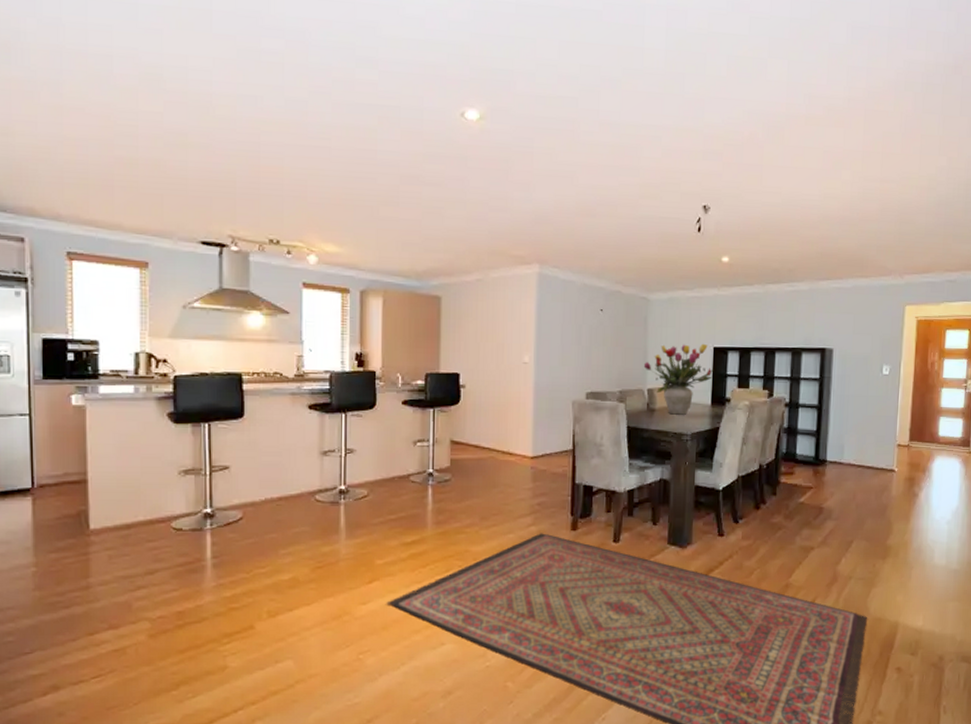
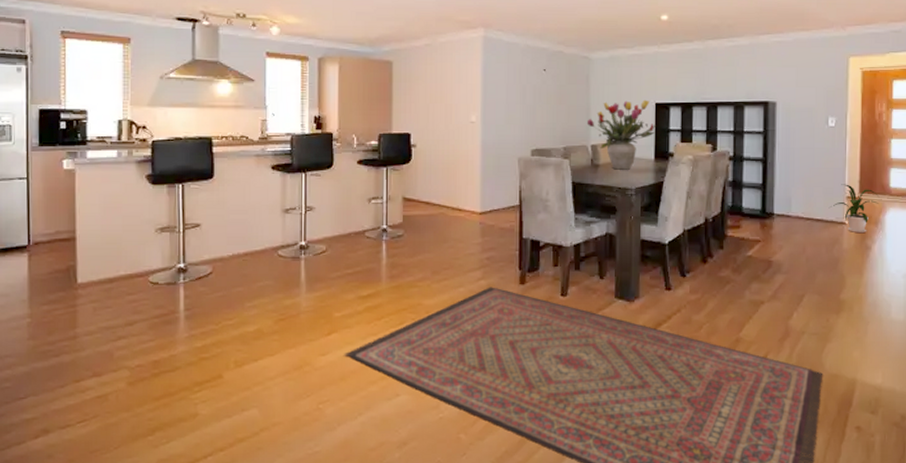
house plant: none [879,432,927,481] -> present [828,184,879,234]

